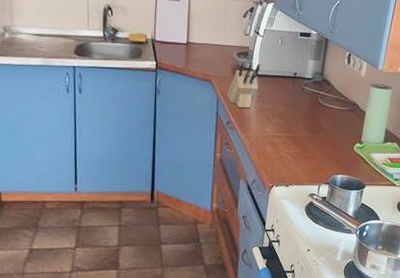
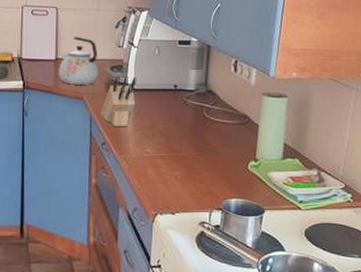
kettle: none [189,22,226,69] -> present [59,36,99,85]

